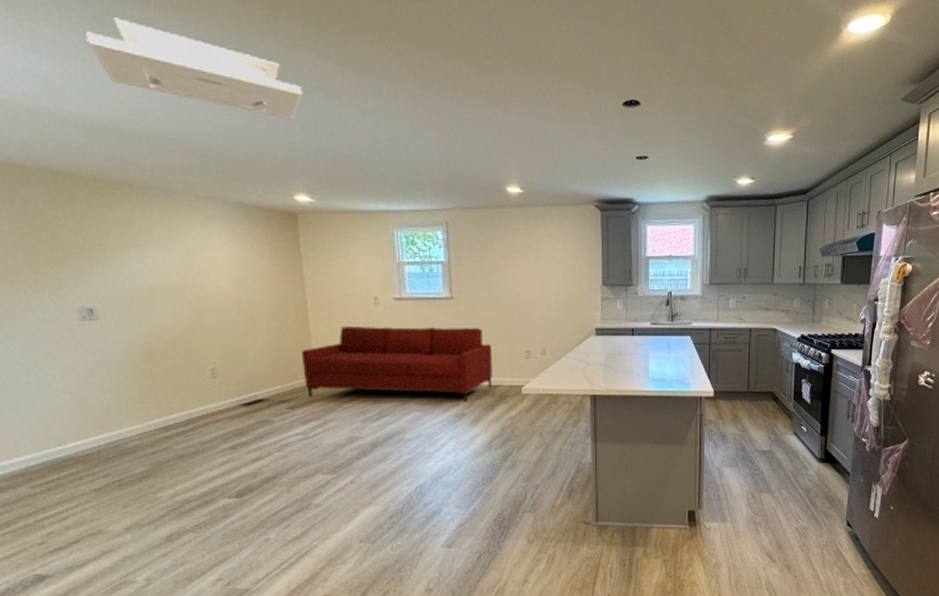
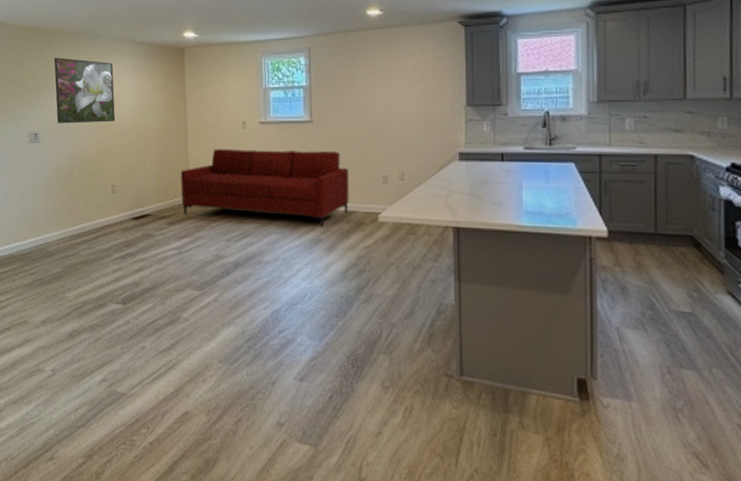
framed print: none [109,214,209,297] -> present [54,57,116,124]

